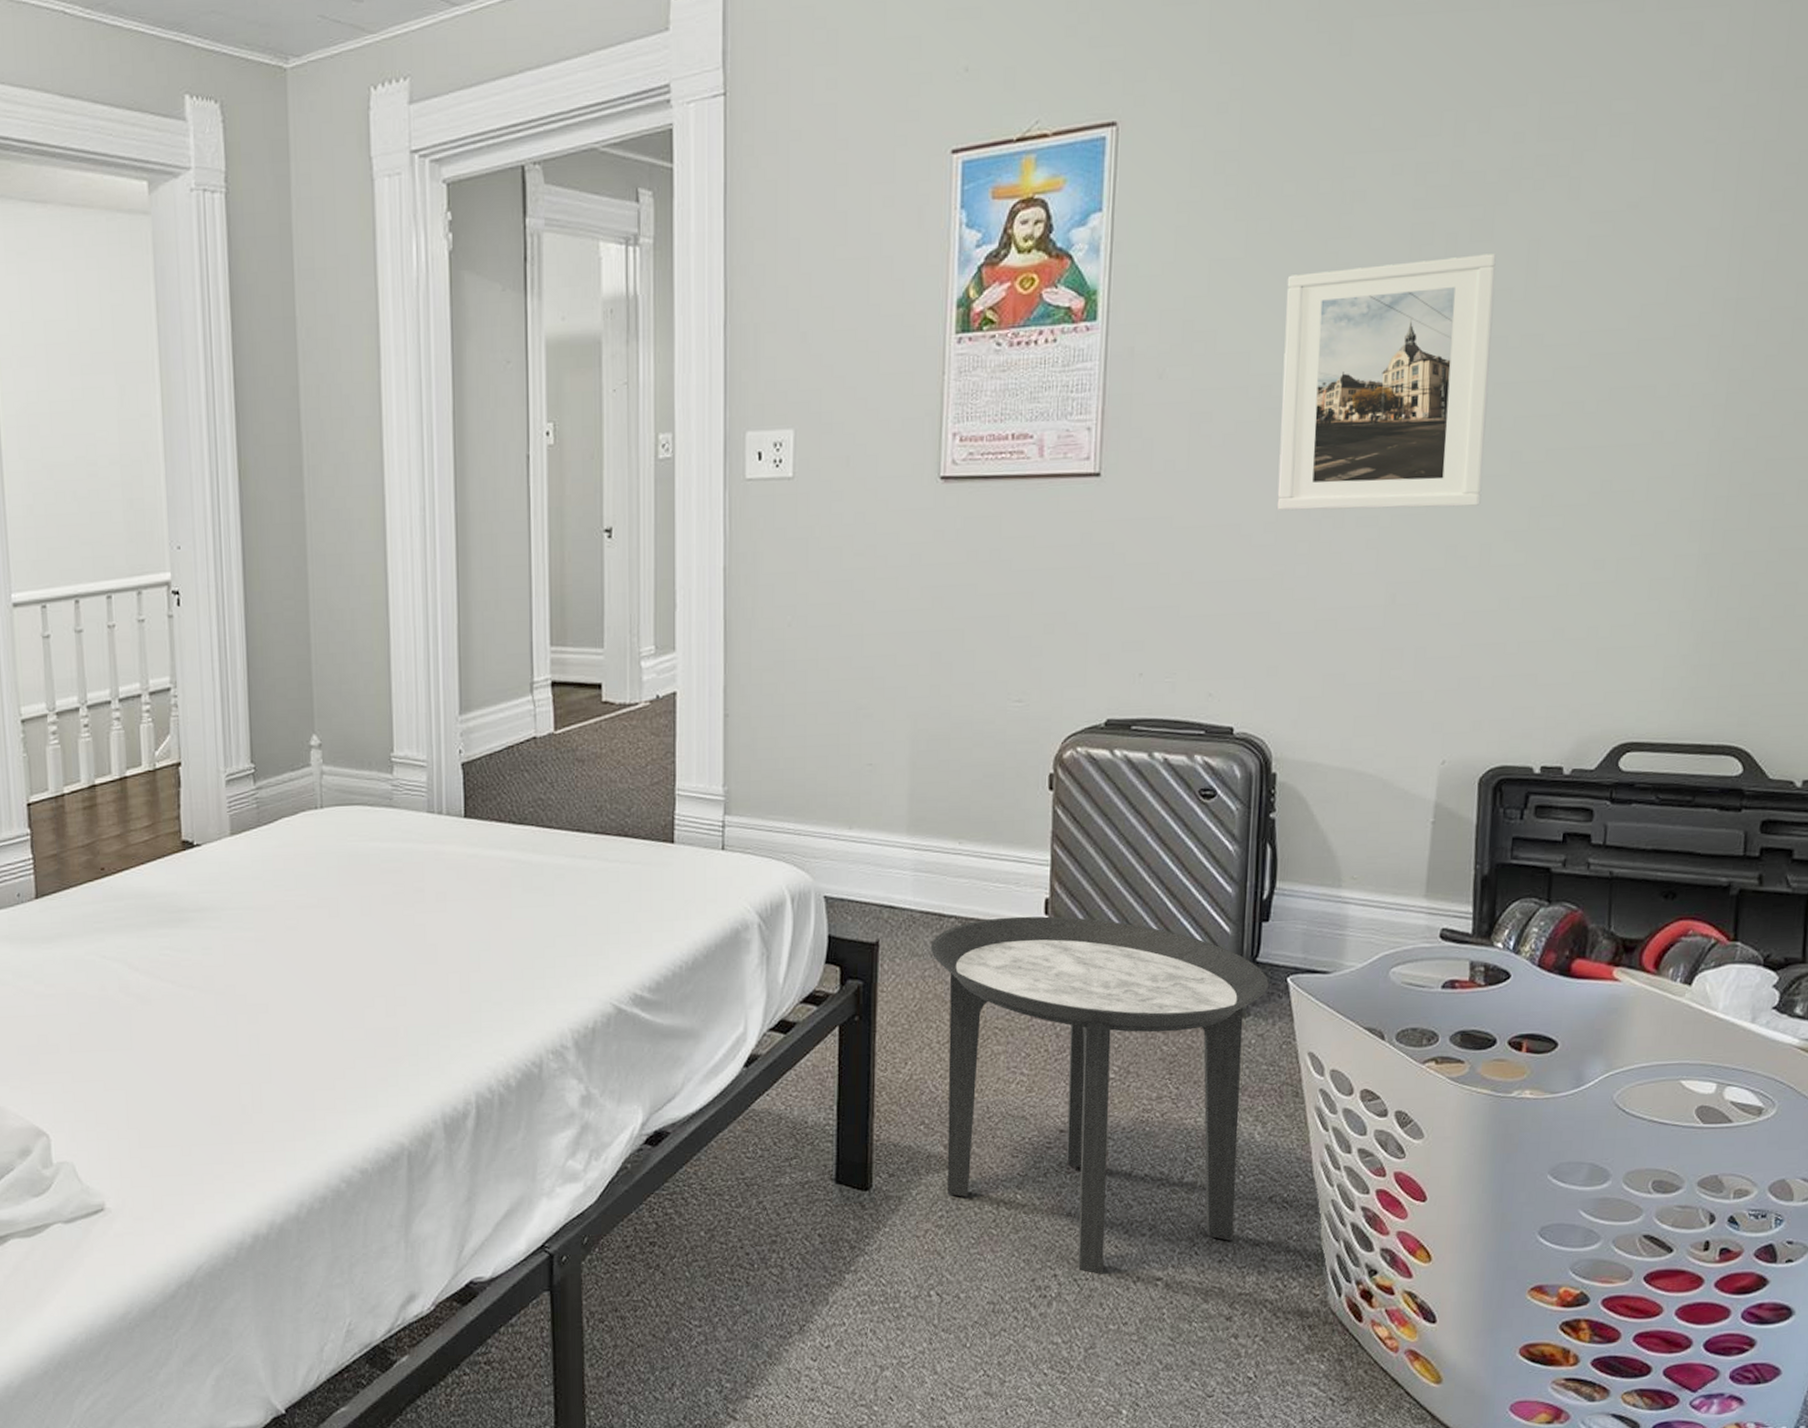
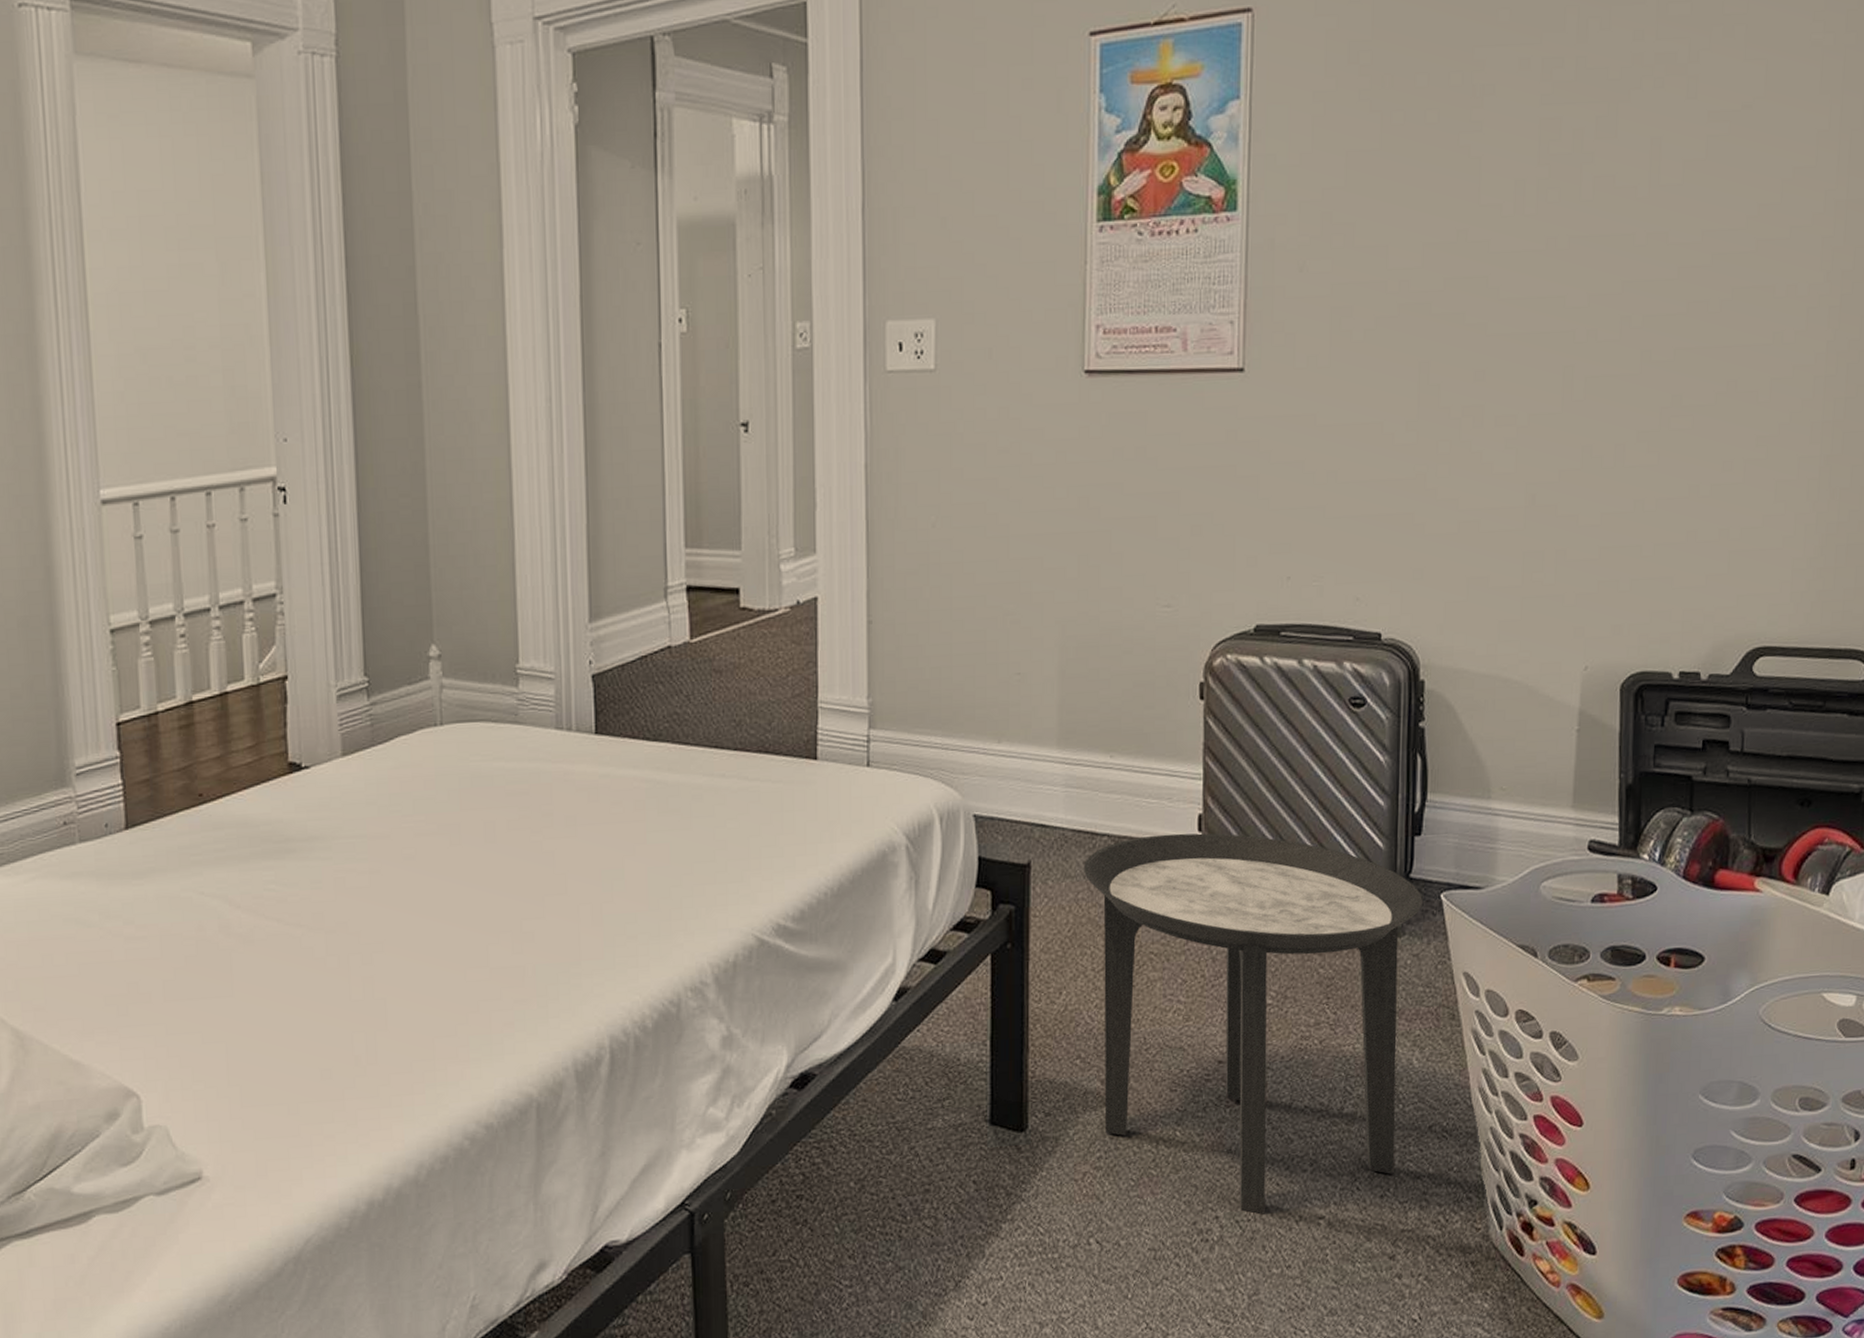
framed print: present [1277,253,1496,511] -> none [1418,151,1621,409]

